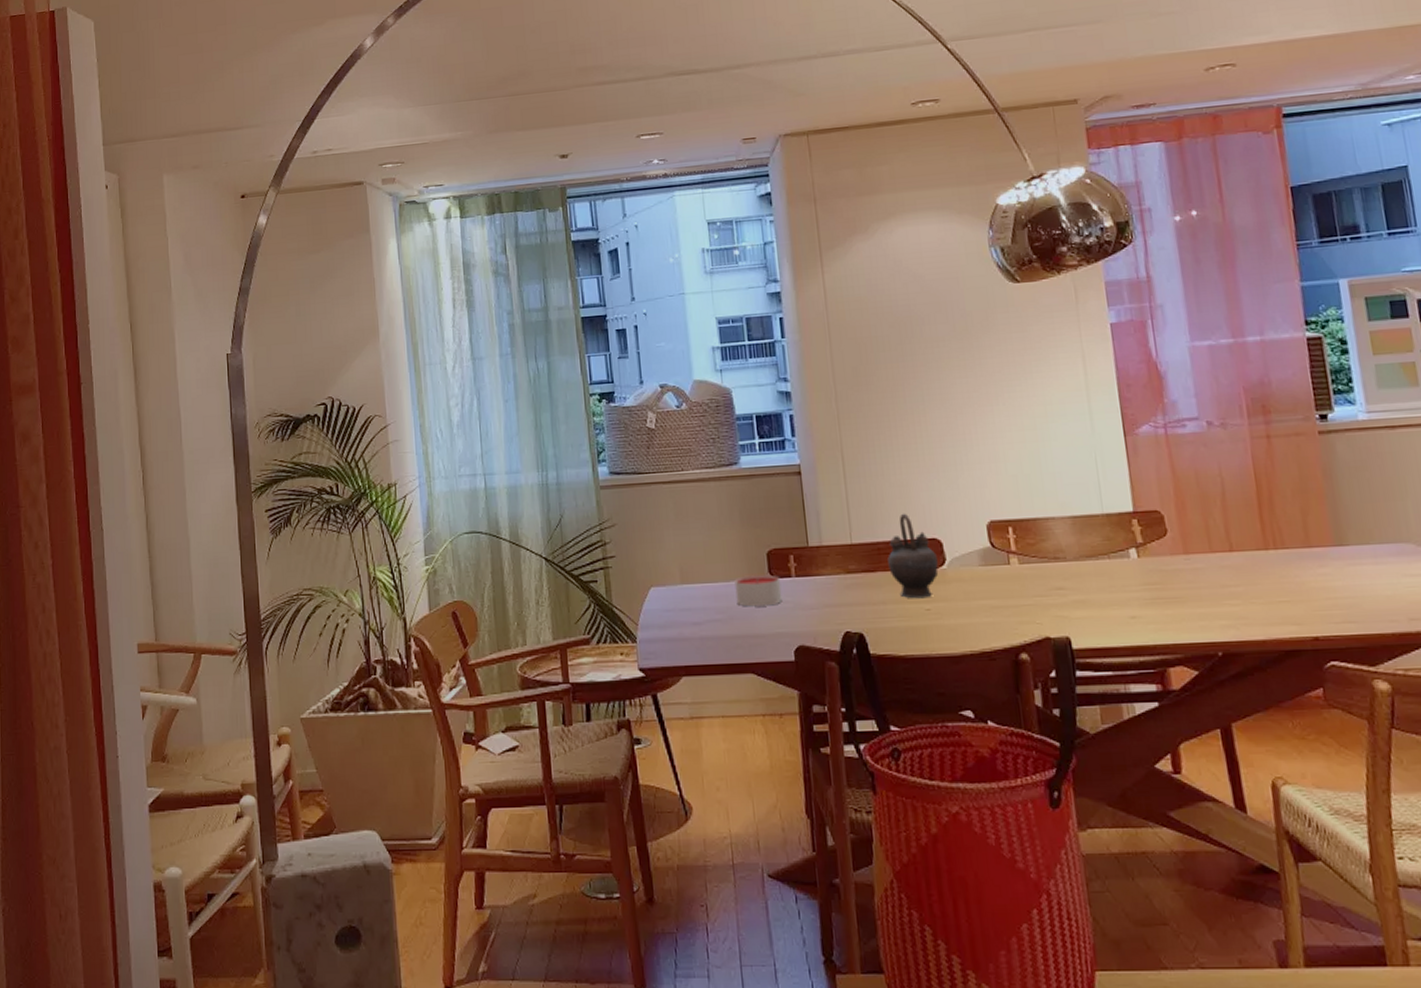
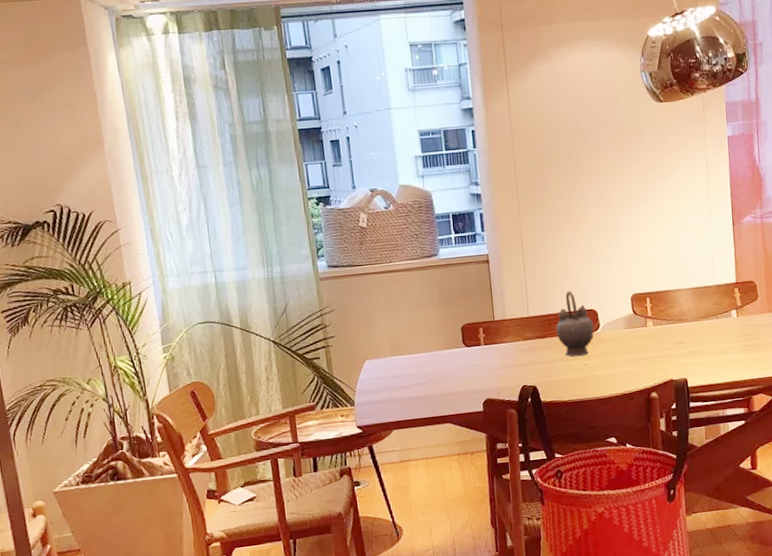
candle: present [734,574,783,607] -> none [435,344,474,371]

